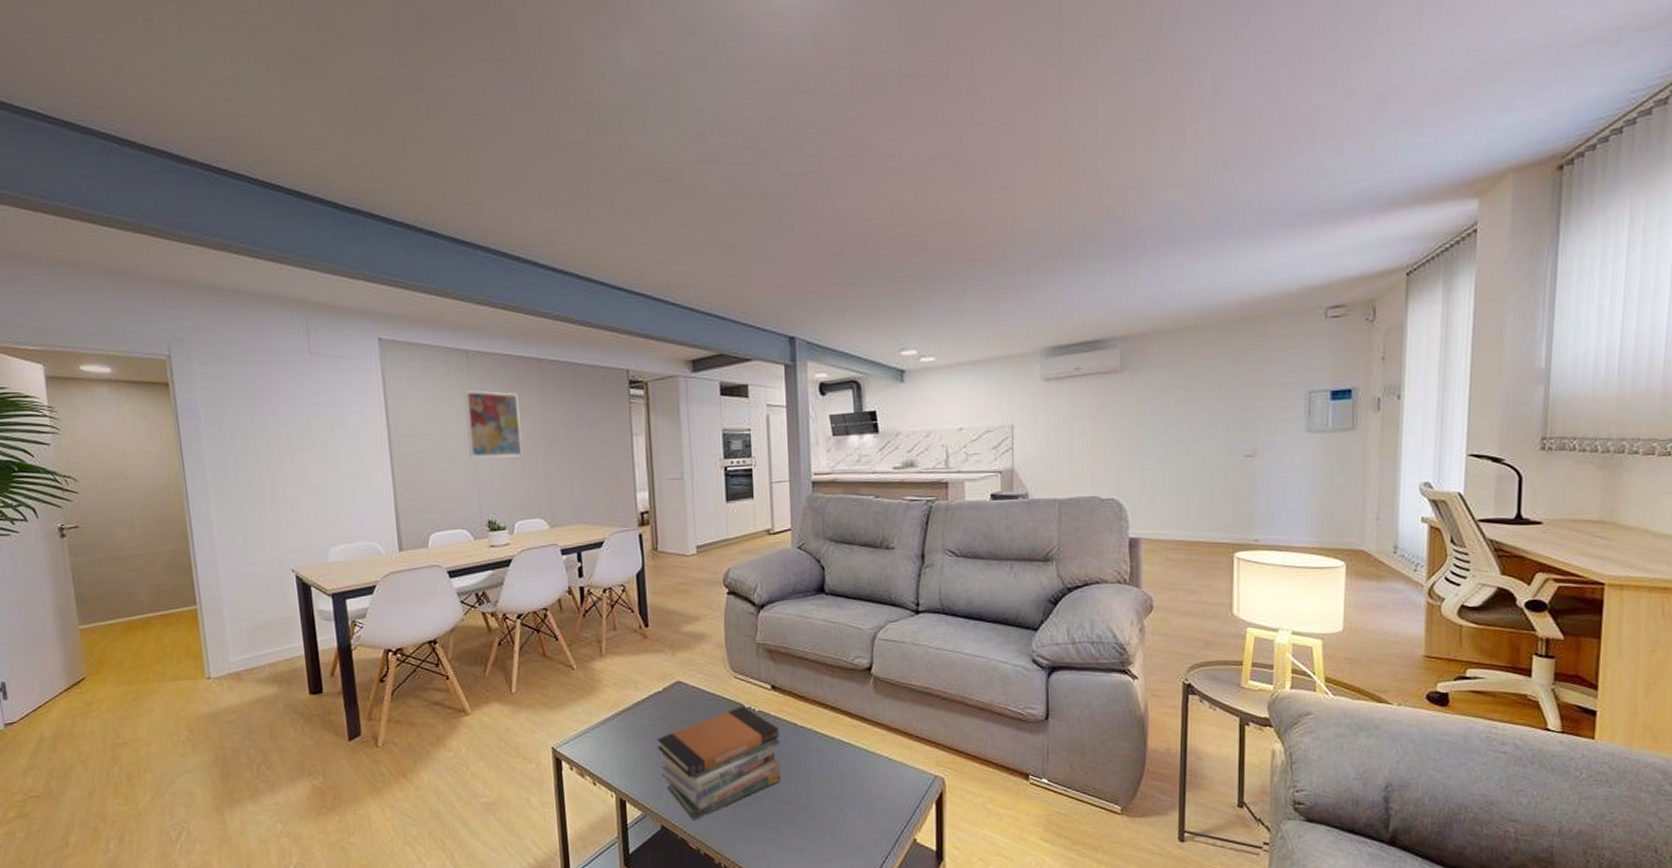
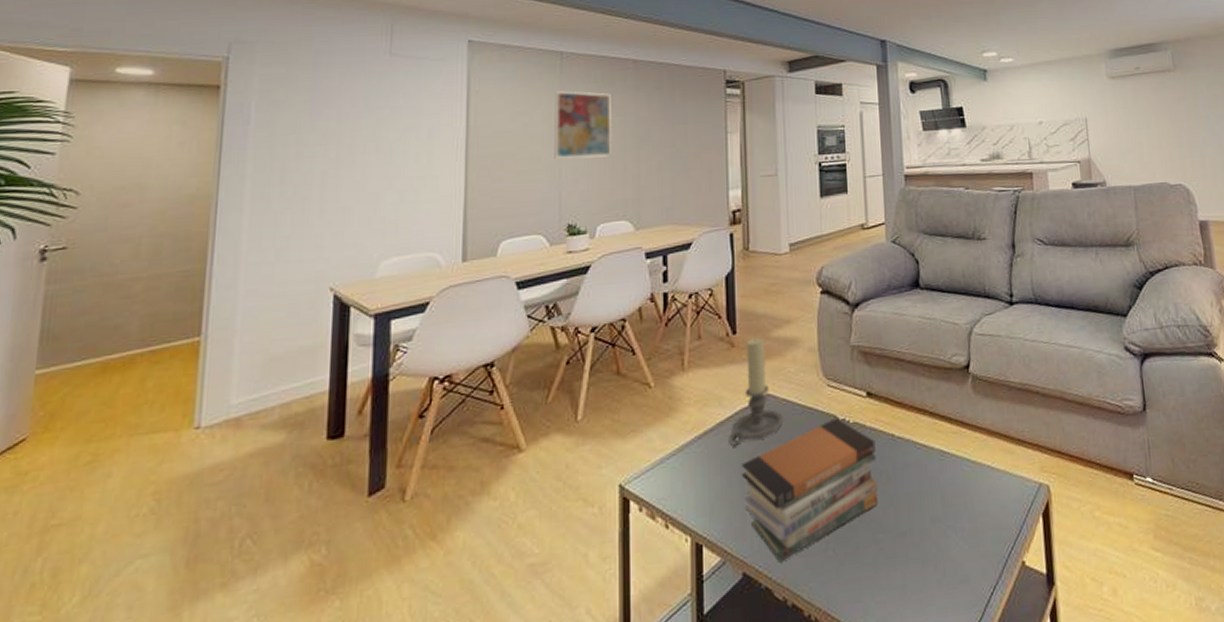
candle holder: none [645,631,694,724] -> present [729,337,784,447]

